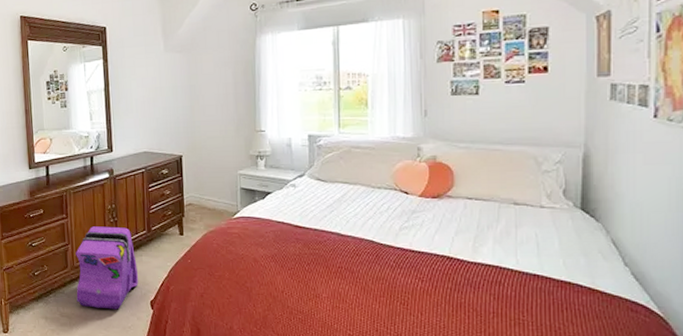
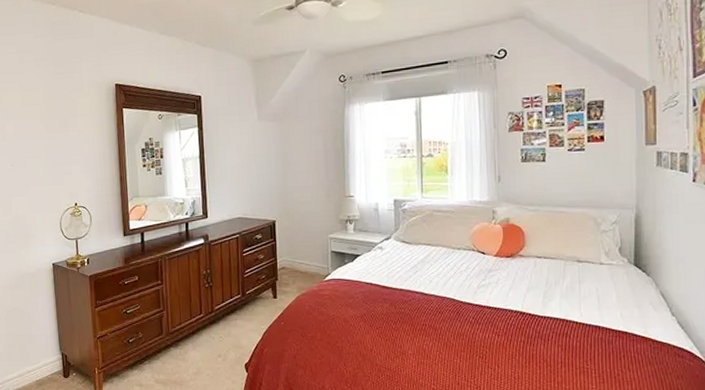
backpack: present [76,226,138,310] -> none [171,291,233,374]

